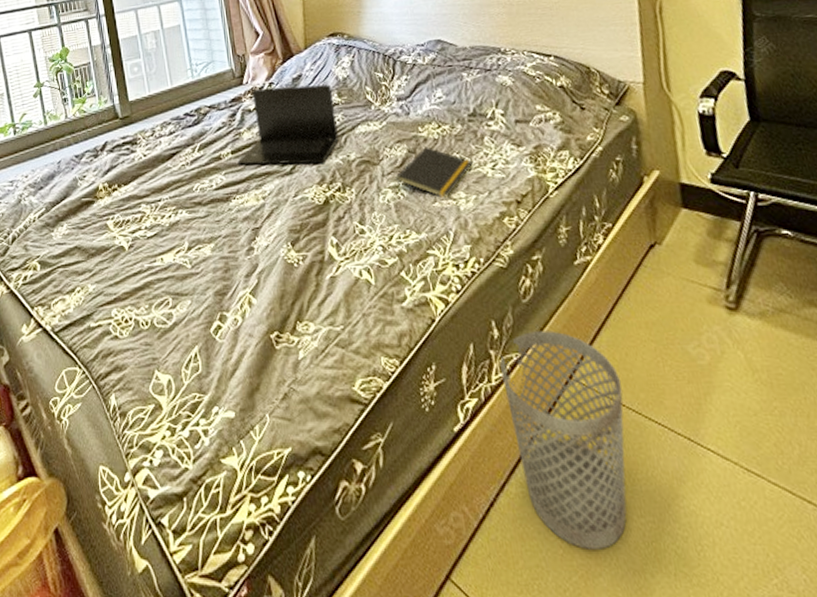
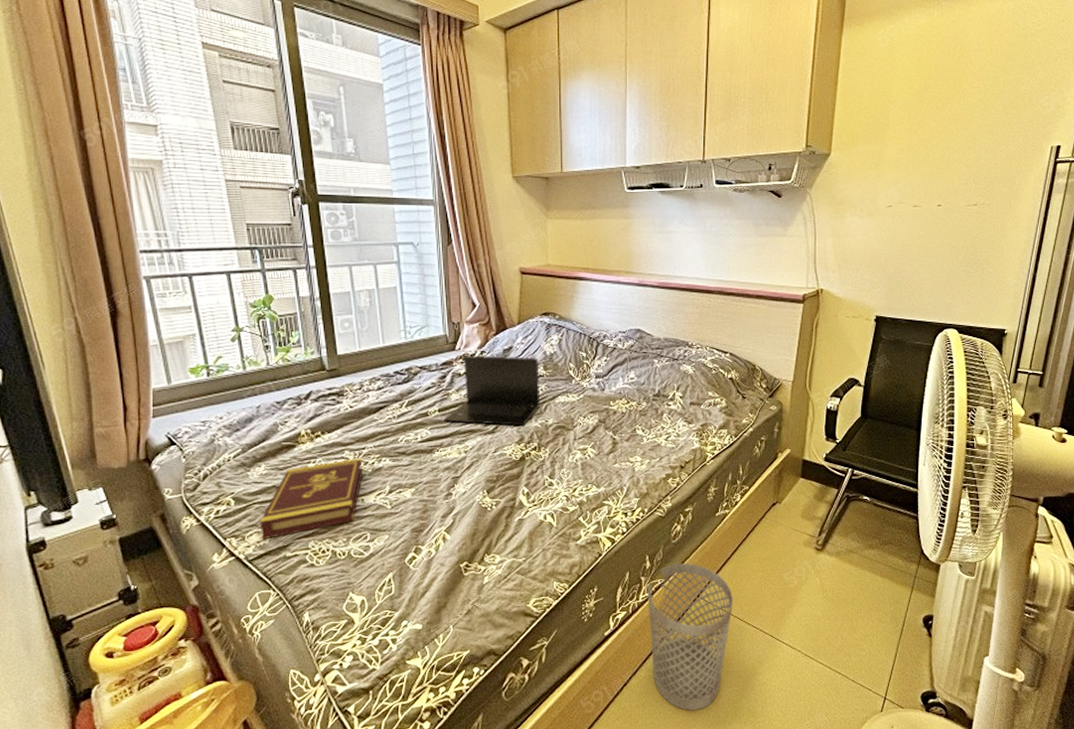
book: none [64,211,161,308] -> present [259,458,364,540]
notepad: present [395,146,474,198] -> none [585,418,652,460]

